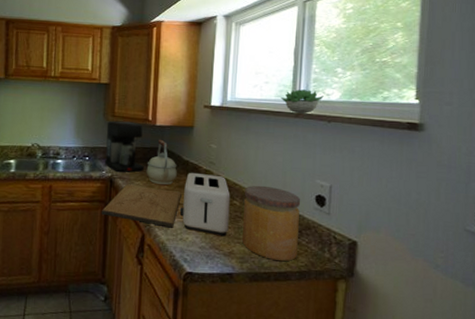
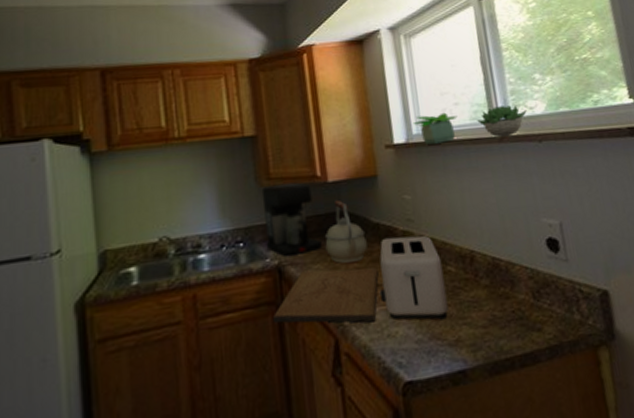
potted plant: none [229,87,266,111] -> present [413,112,458,145]
jar: present [242,185,301,262] -> none [457,238,542,340]

